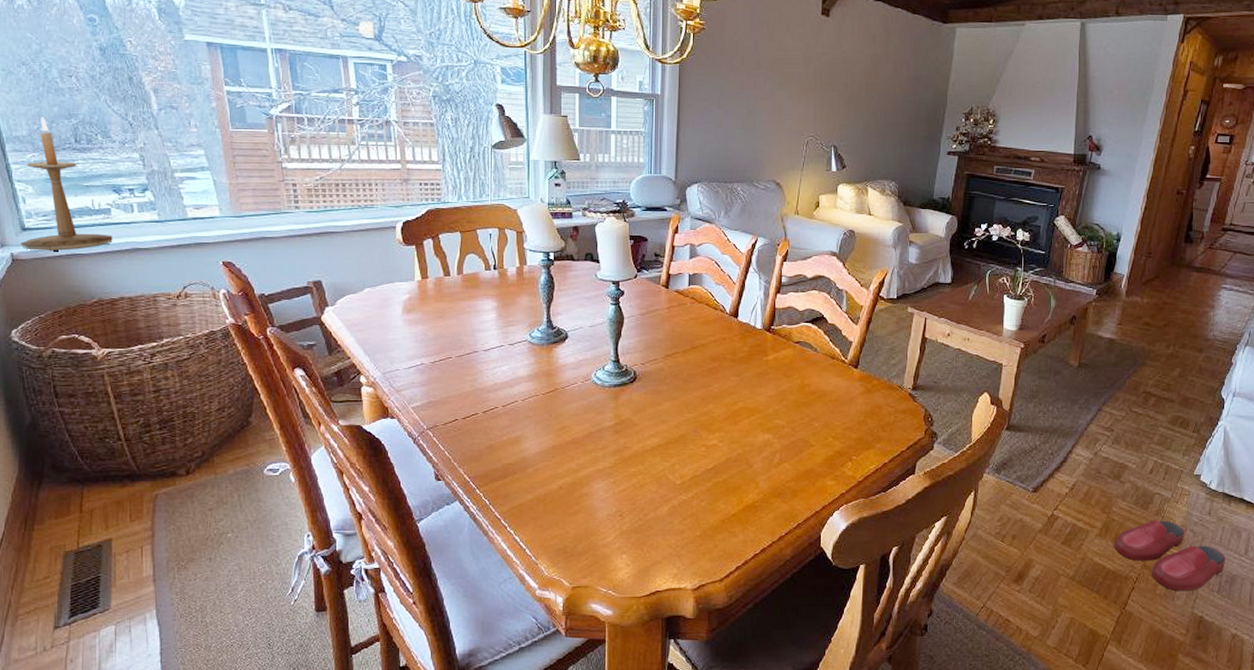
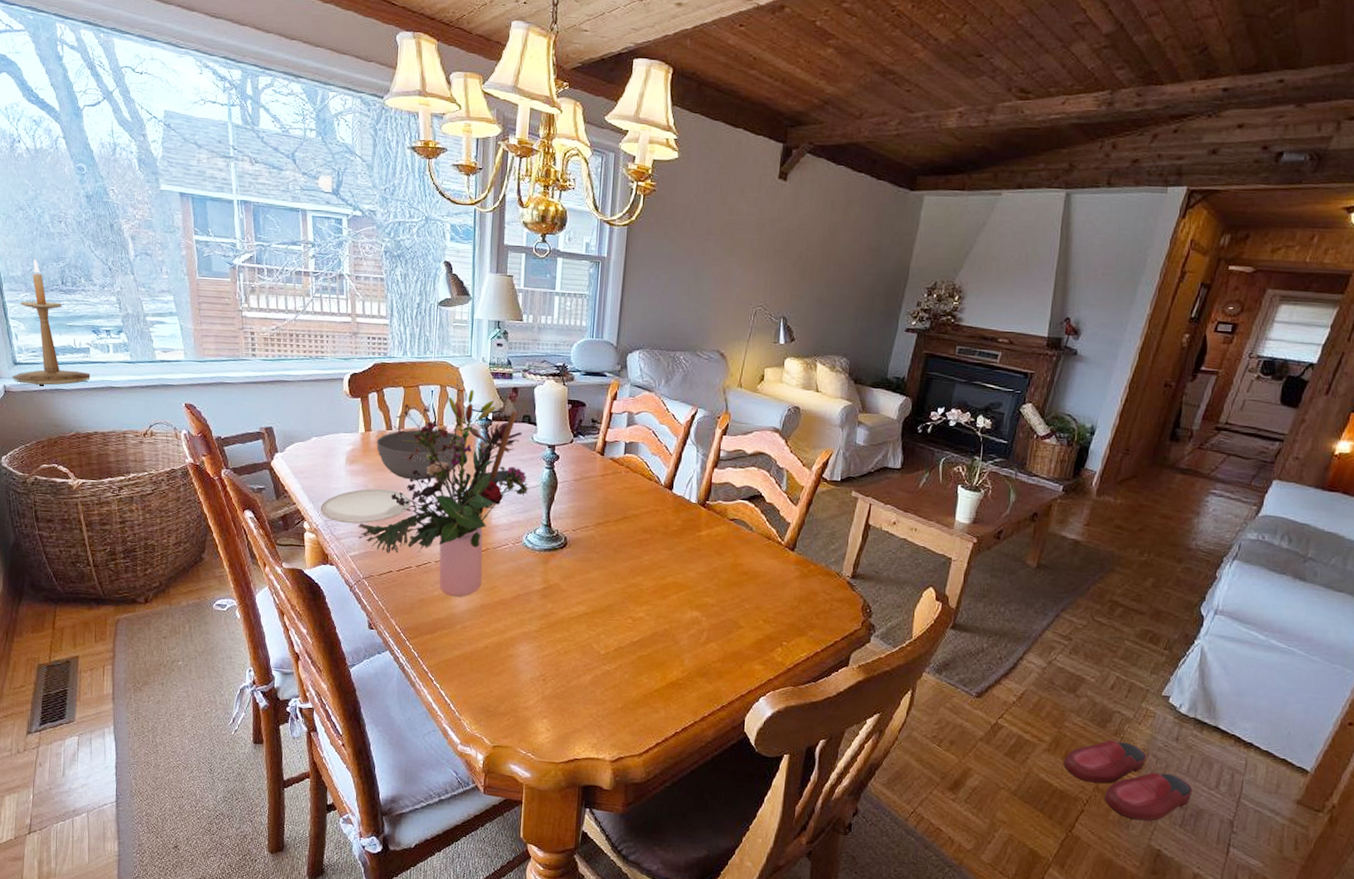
plate: none [377,336,474,374] -> present [320,488,411,524]
bouquet: none [419,219,594,440] -> present [358,377,528,597]
bowl: none [434,273,527,325] -> present [376,429,465,480]

